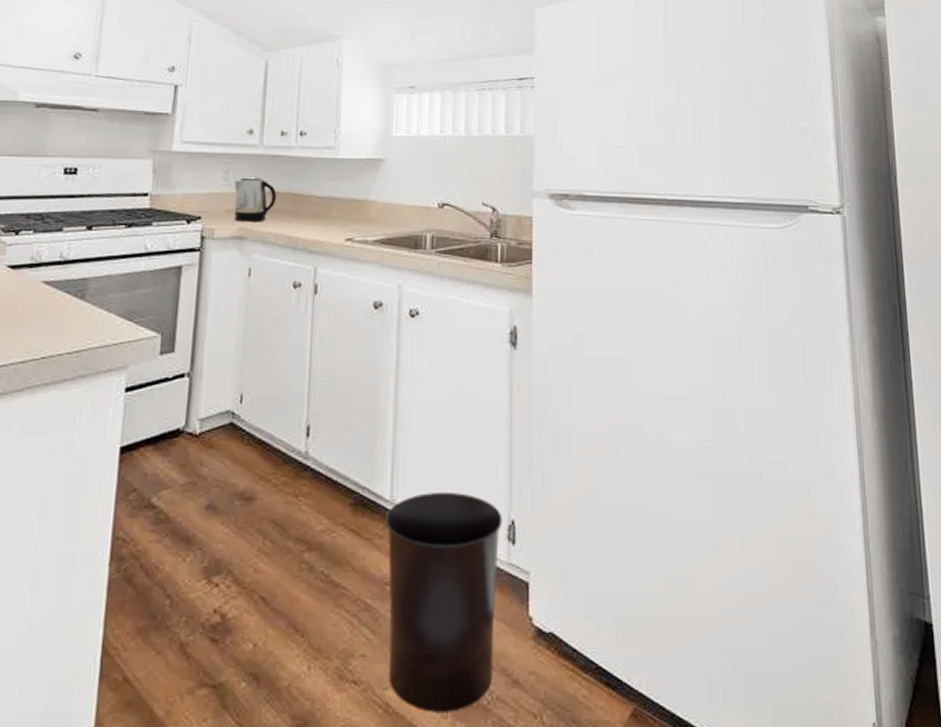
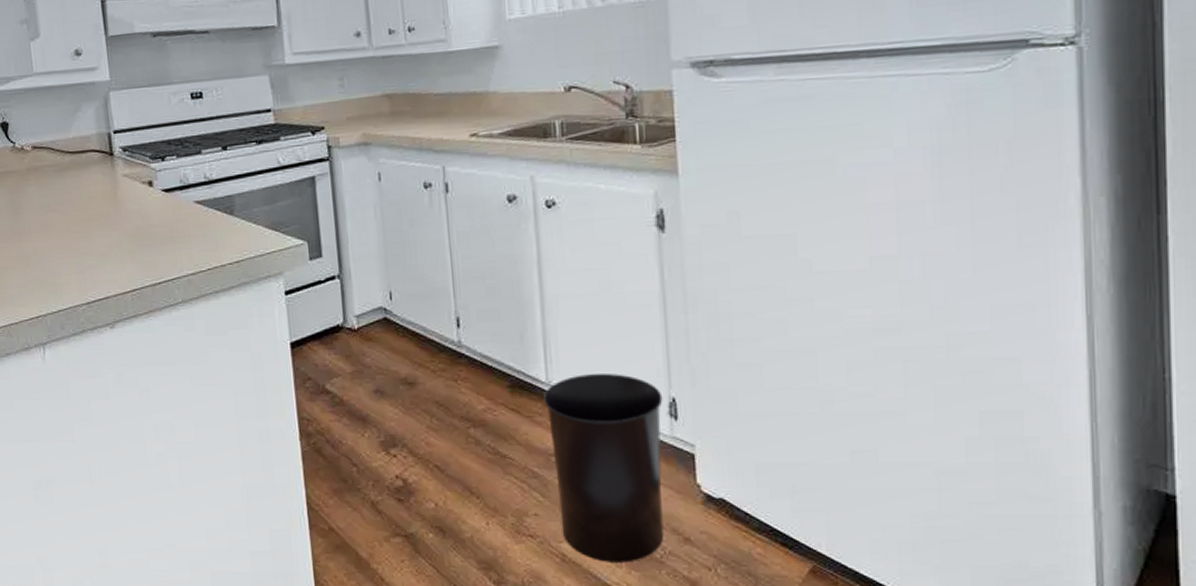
kettle: present [234,176,277,222] -> none [351,80,395,128]

